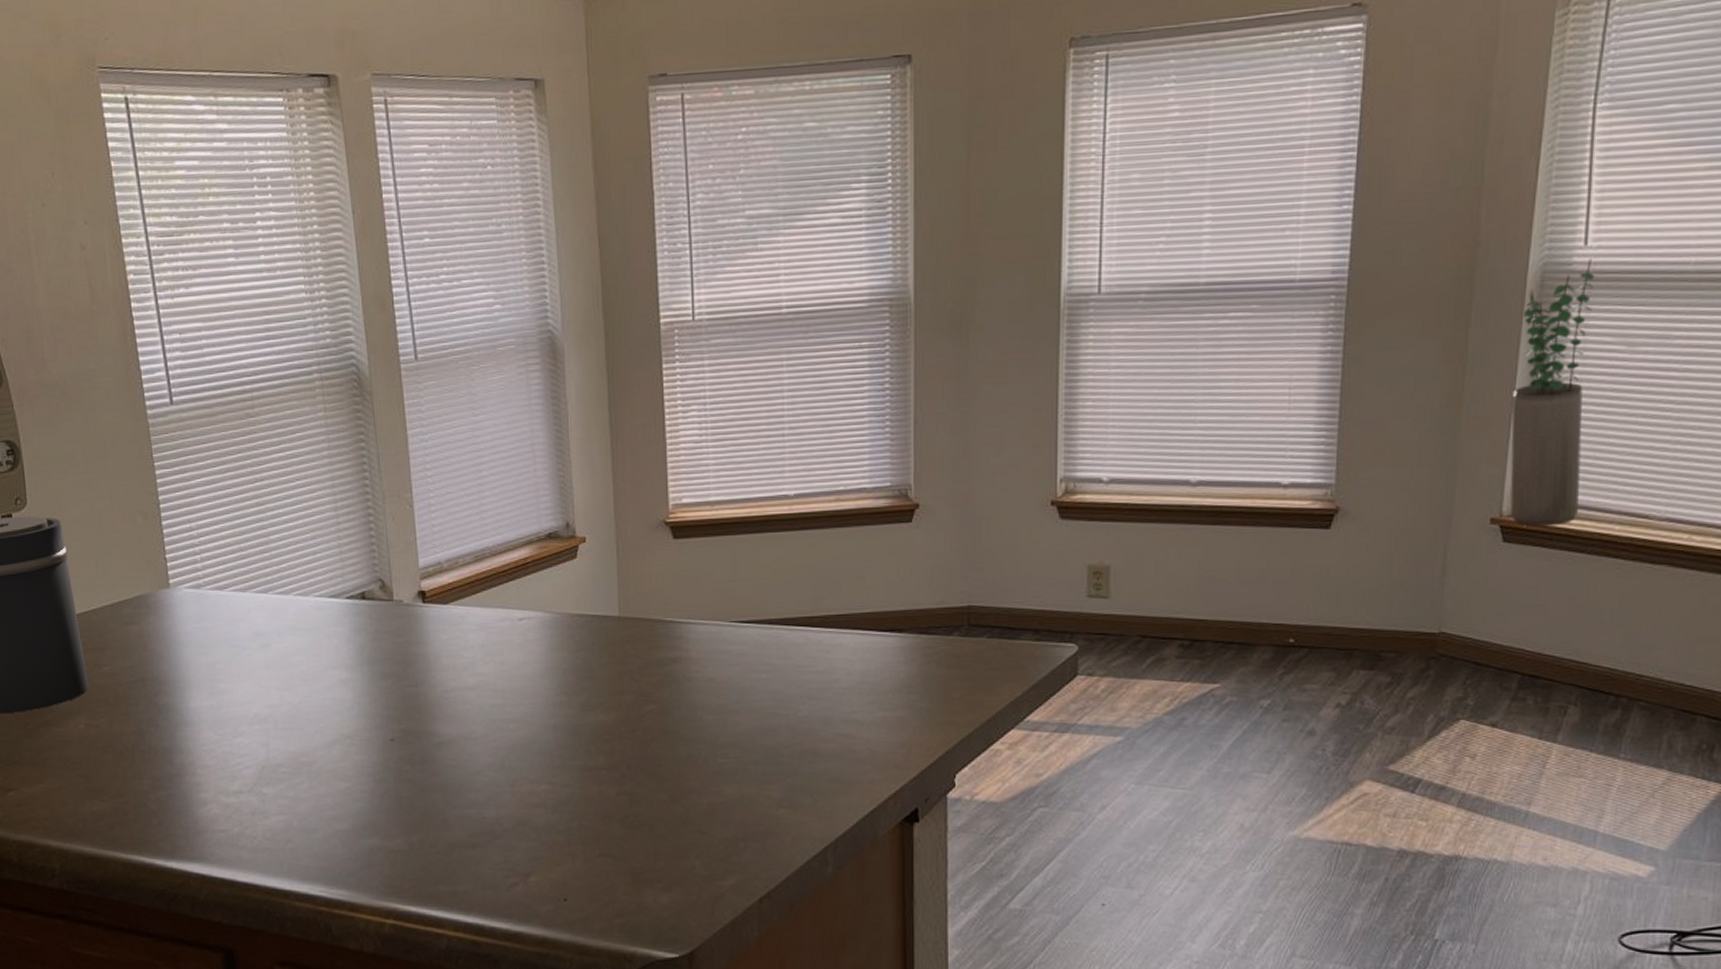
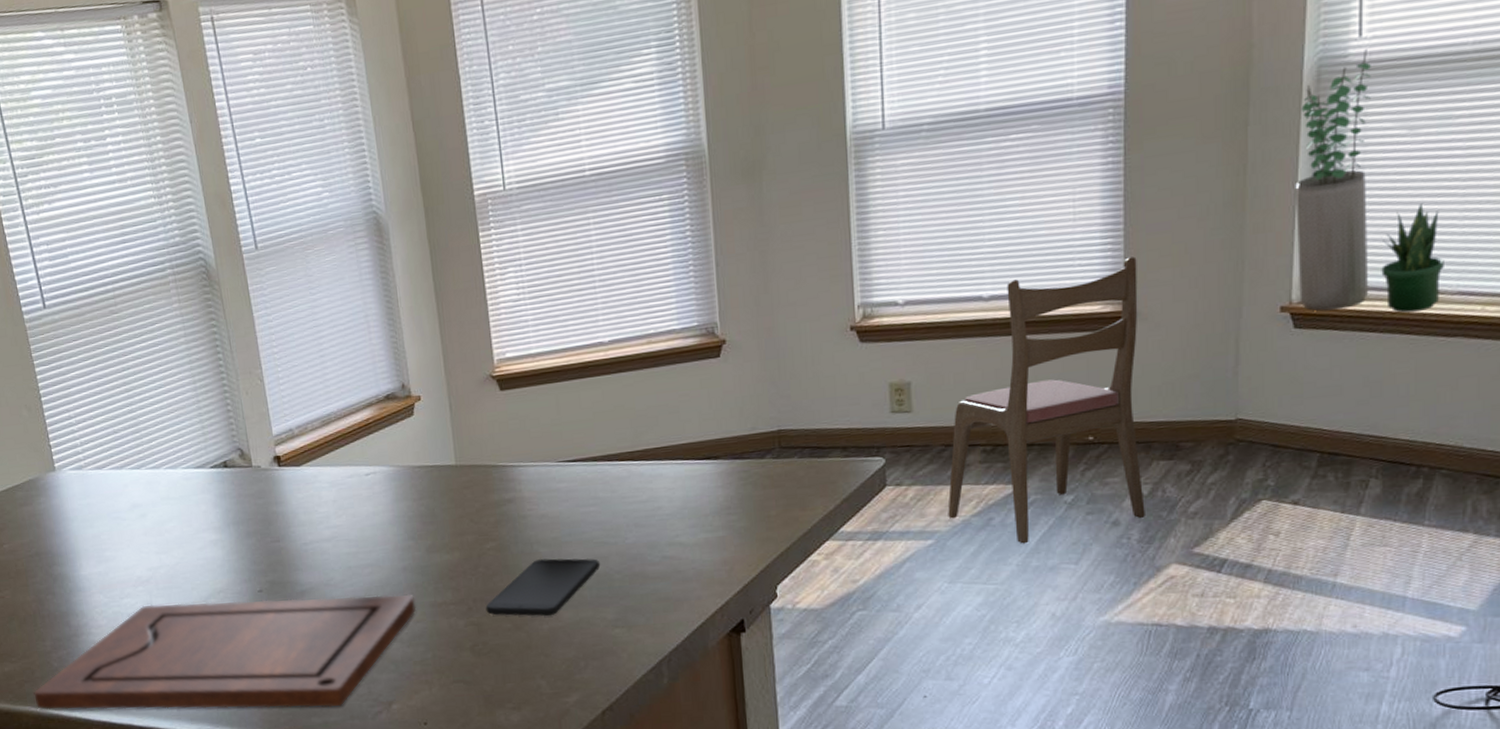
cutting board: none [125,746,565,875] -> present [34,594,417,710]
mobile phone: none [640,727,769,789] -> present [485,558,601,616]
dining chair: none [1140,452,1350,748] -> present [948,256,1145,544]
planter: none [1592,423,1655,536] -> present [1381,203,1444,314]

